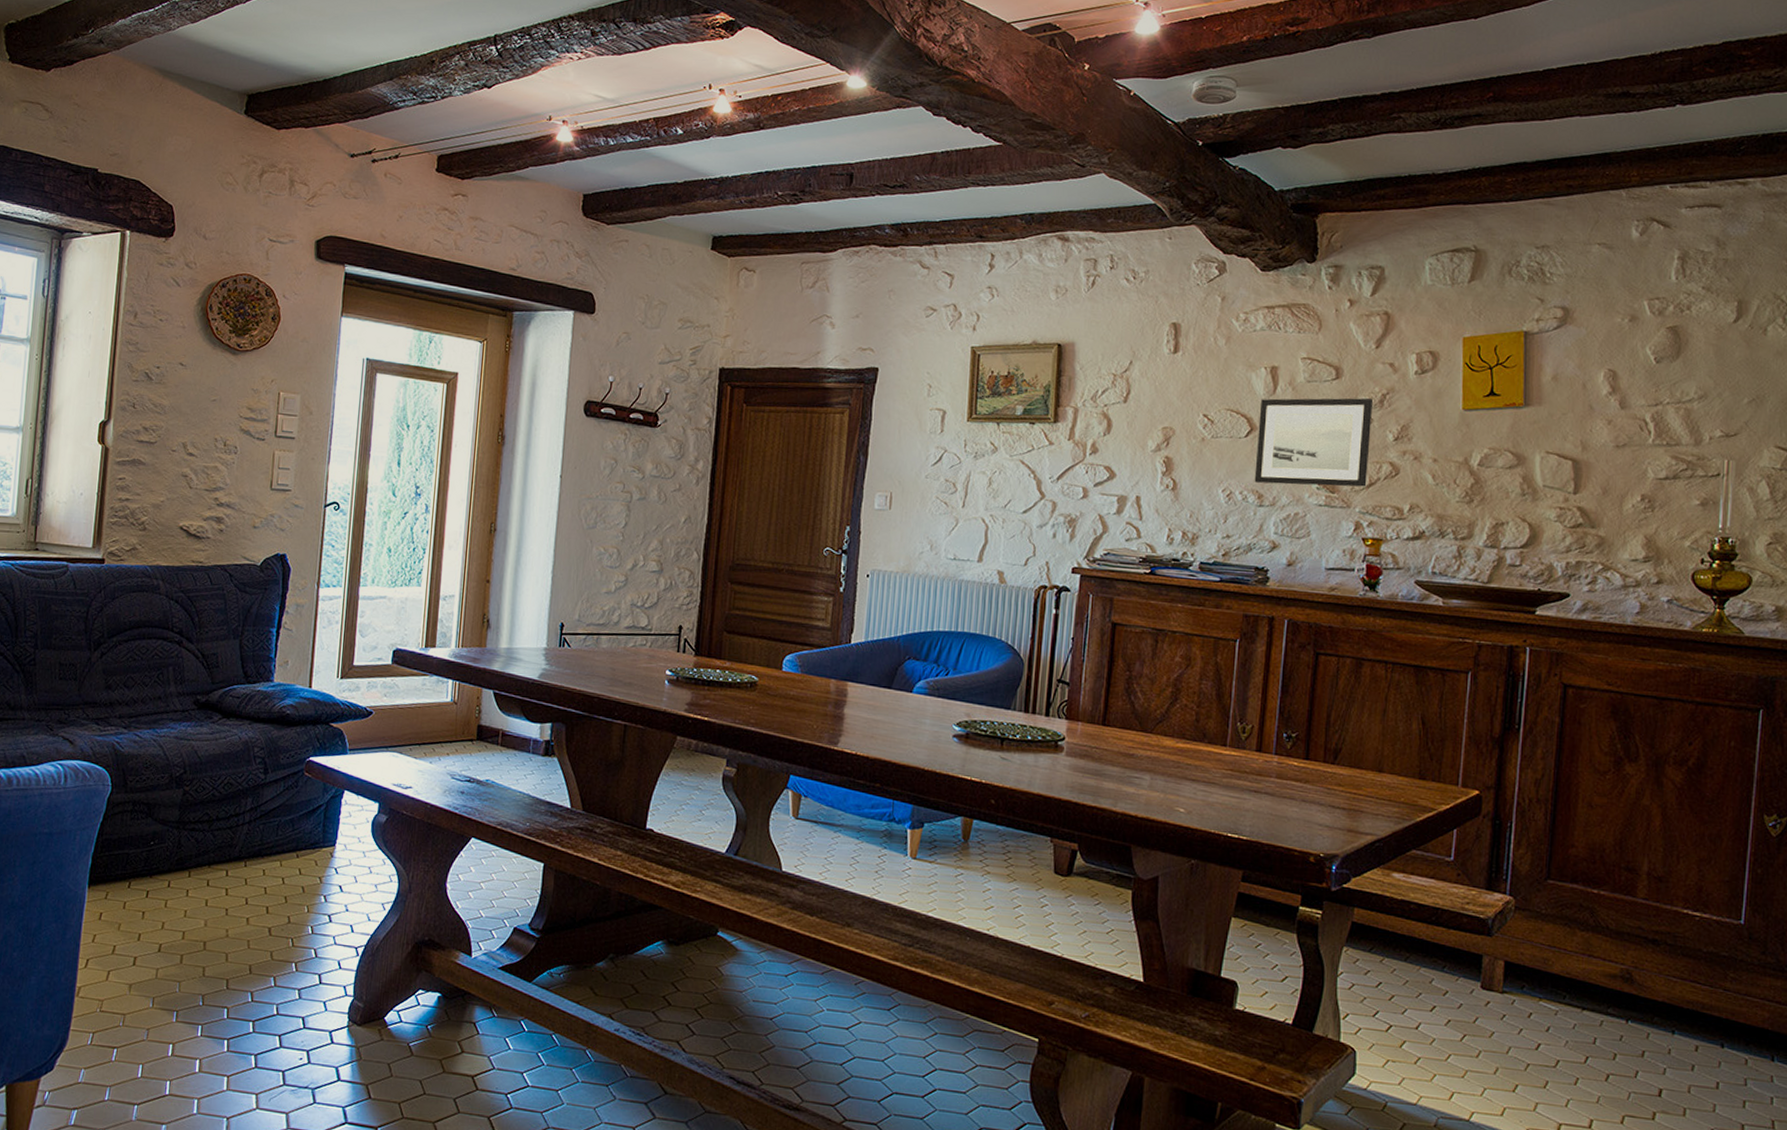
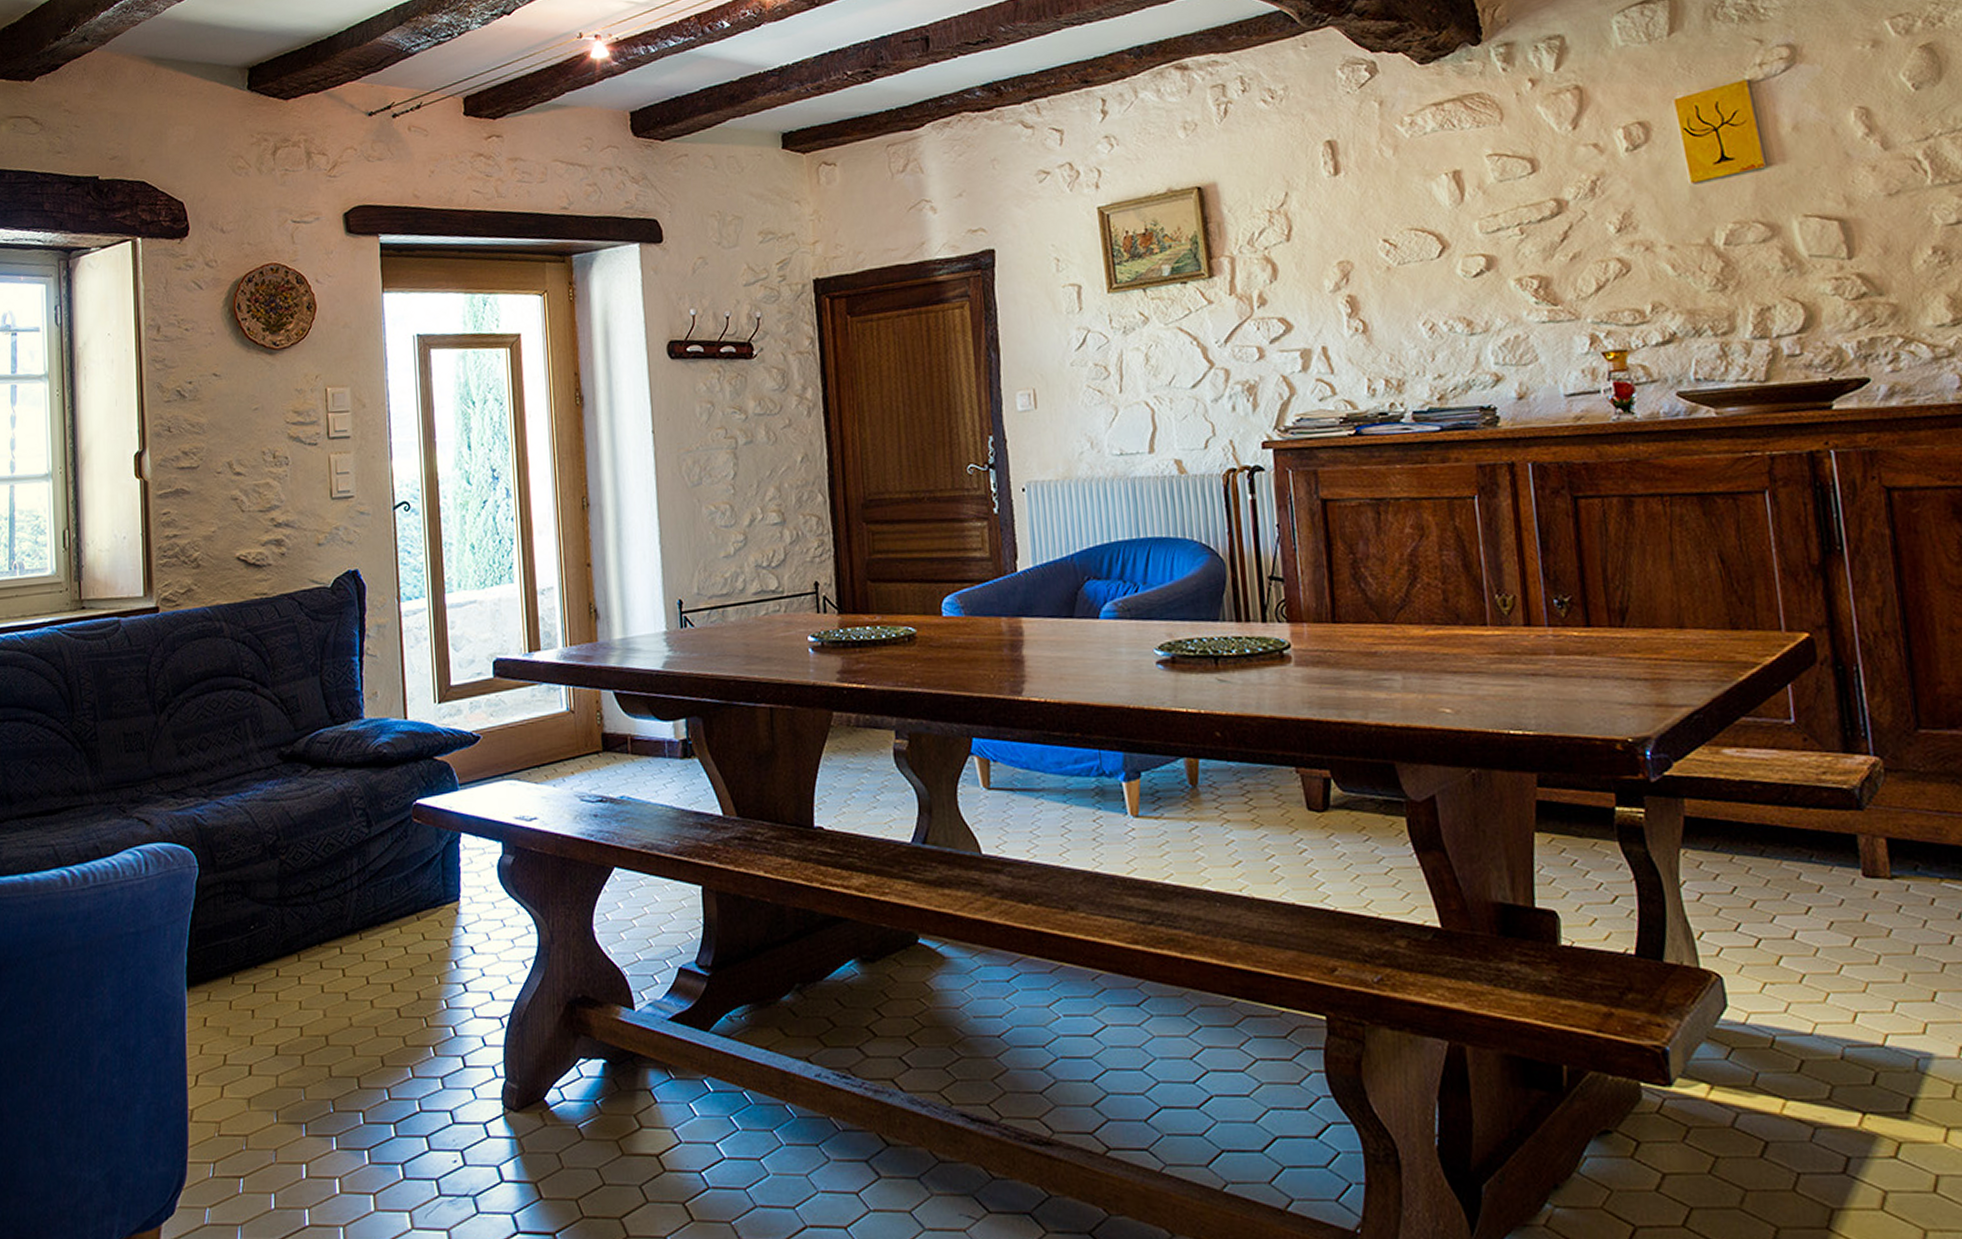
wall art: present [1254,398,1374,487] -> none [1448,189,1595,308]

